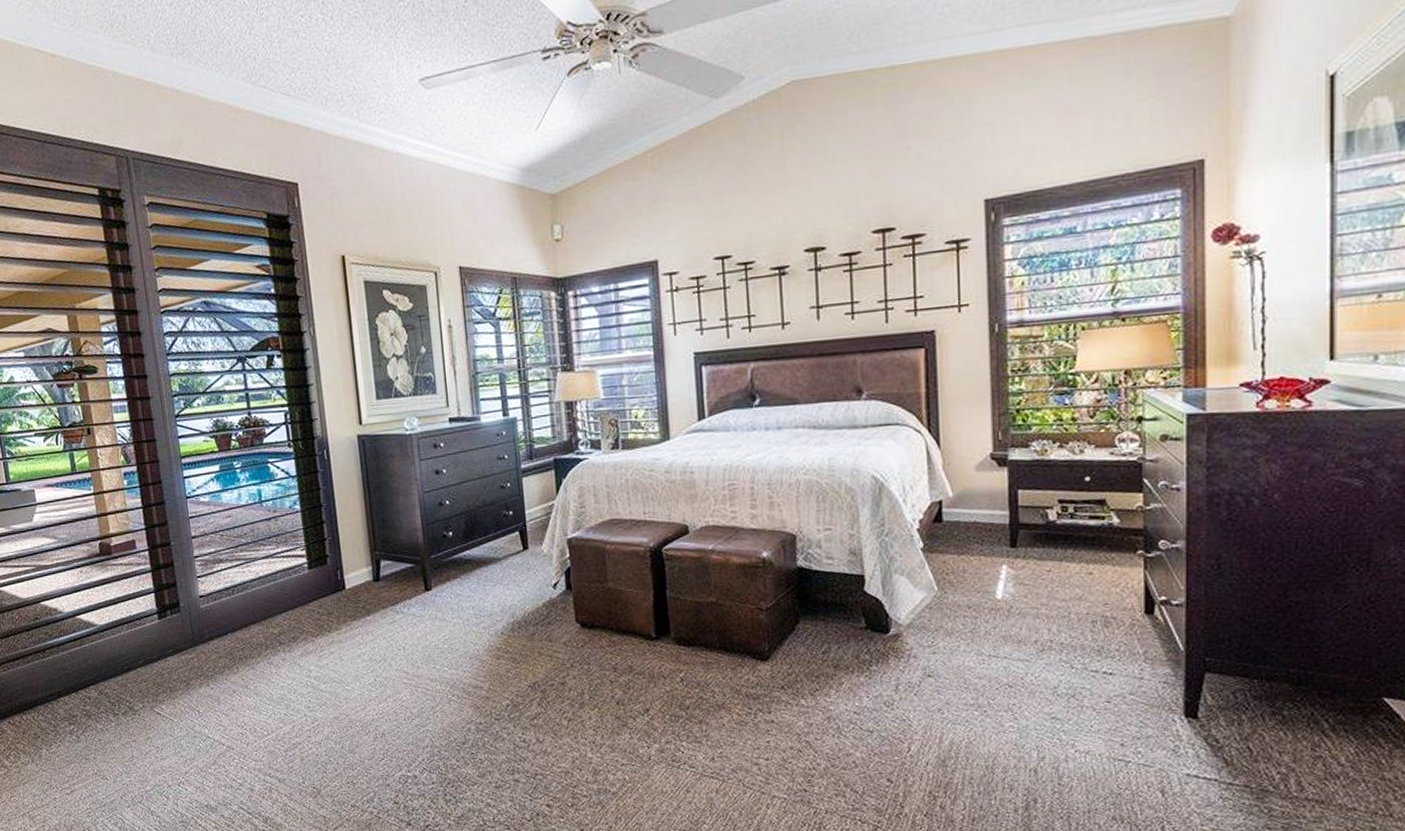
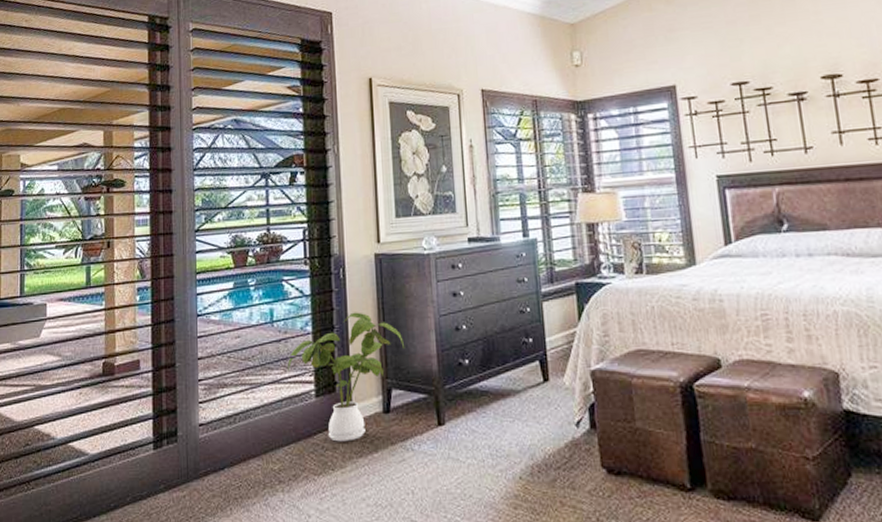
house plant: none [279,491,392,608] -> present [288,312,405,442]

